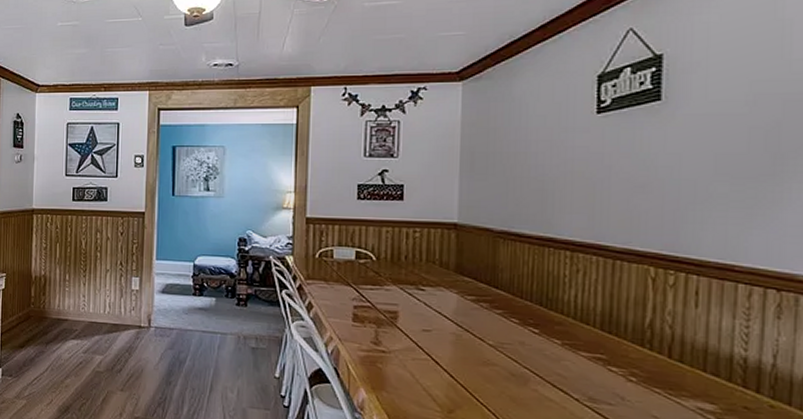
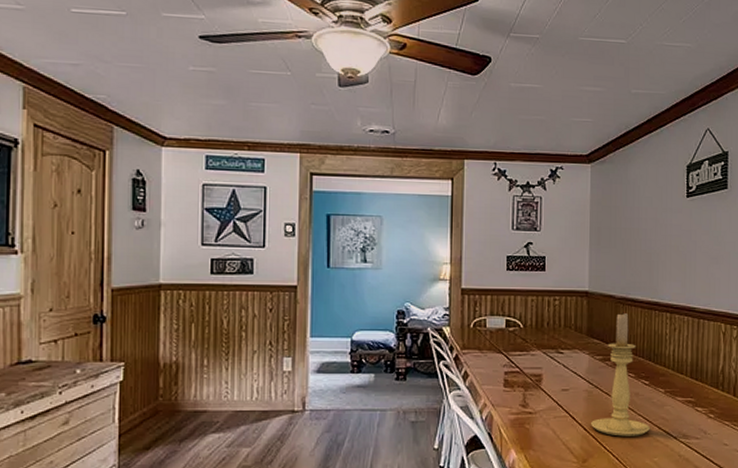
candle holder: none [460,248,540,392] -> present [591,312,650,437]

